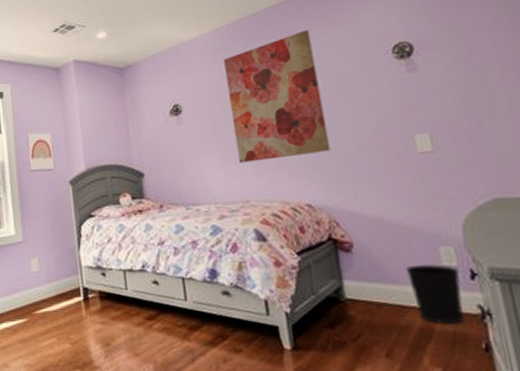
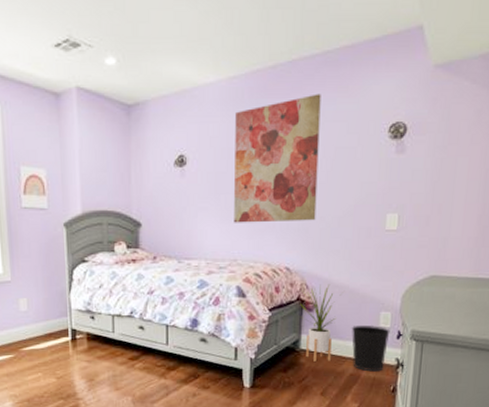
house plant: none [330,219,389,313] -> present [300,284,341,361]

